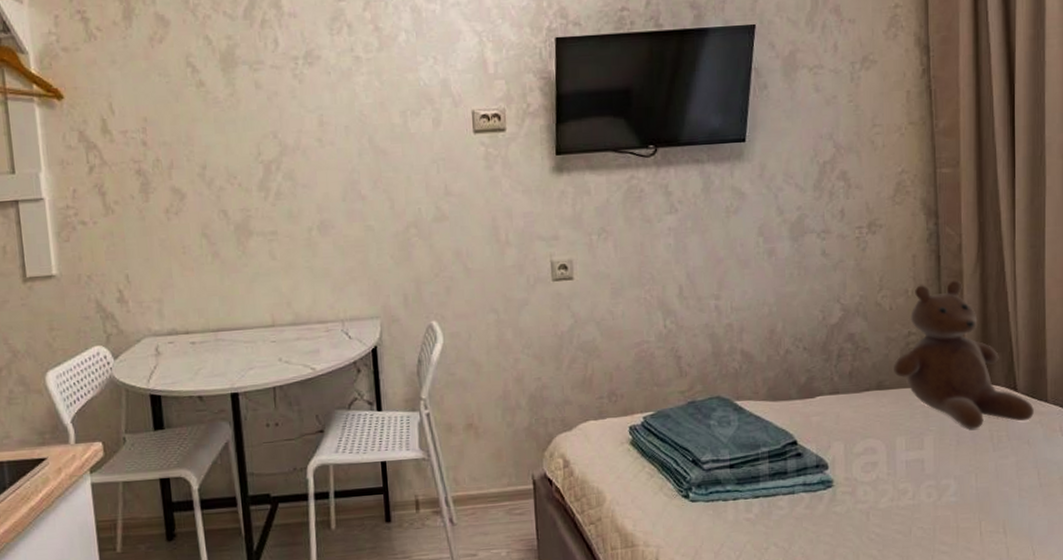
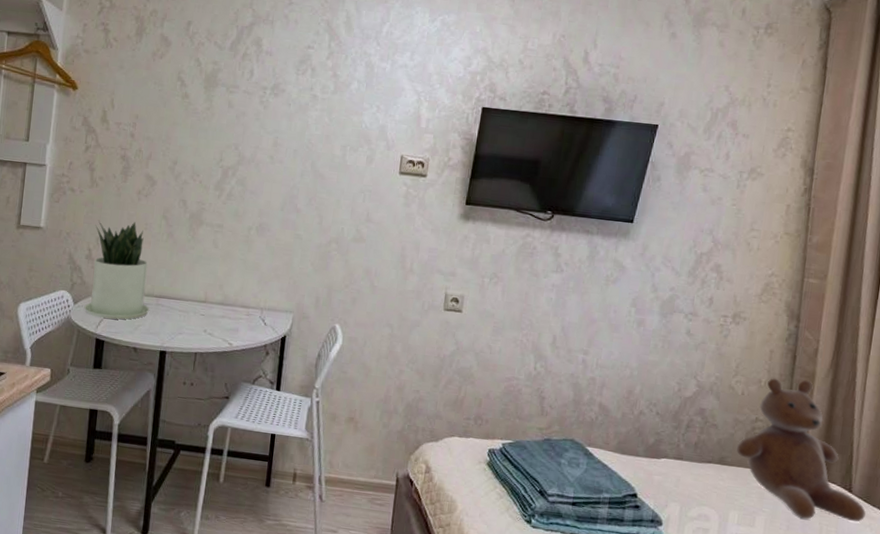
planter: none [120,247,208,370] -> present [84,220,149,320]

